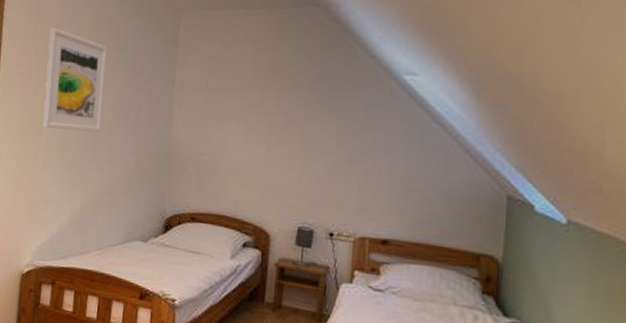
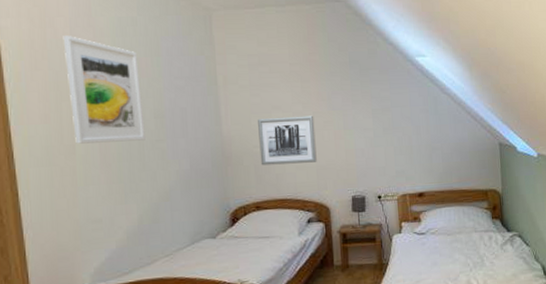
wall art: none [204,125,269,181] -> present [258,115,317,166]

